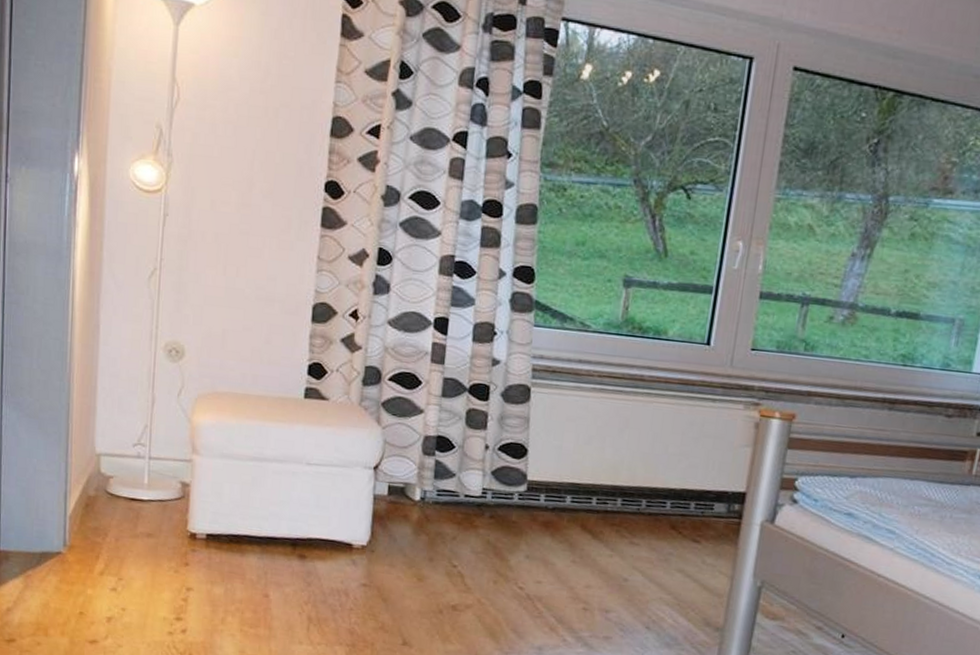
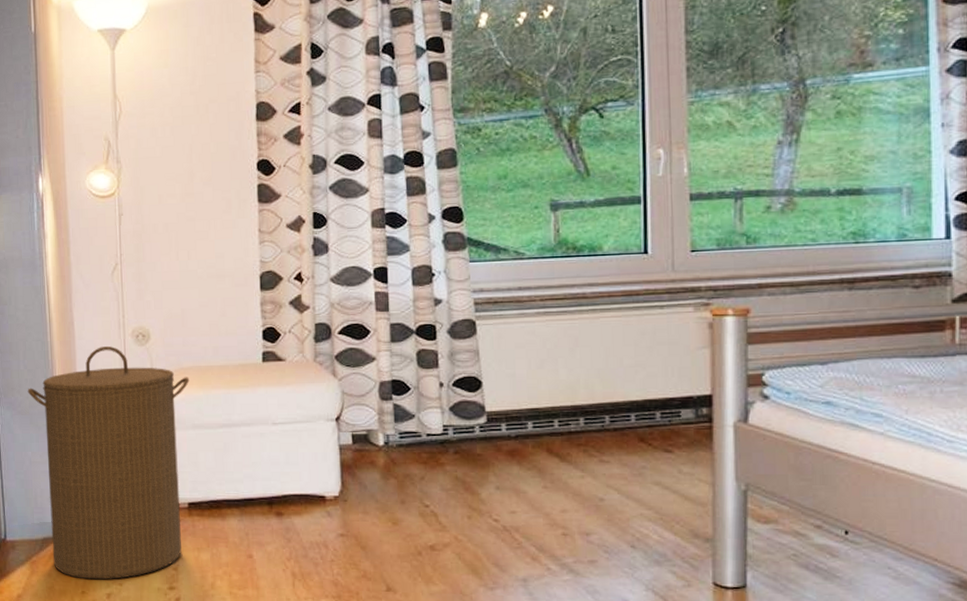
laundry hamper: none [38,356,223,604] -> present [27,346,190,580]

